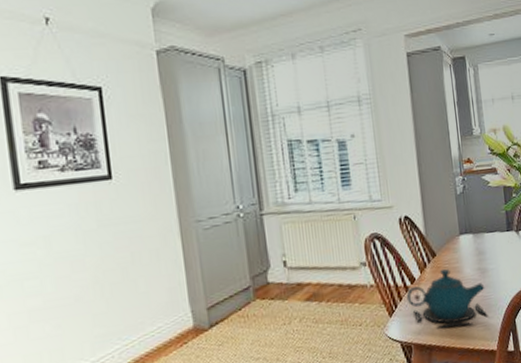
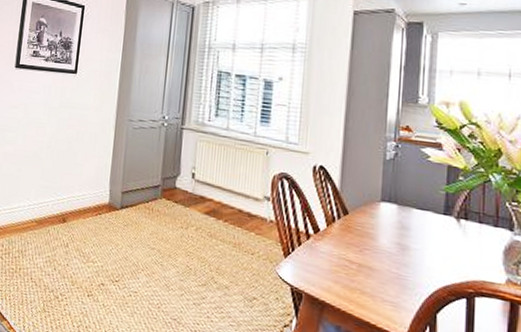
teapot: present [406,268,488,329] -> none [306,229,403,300]

